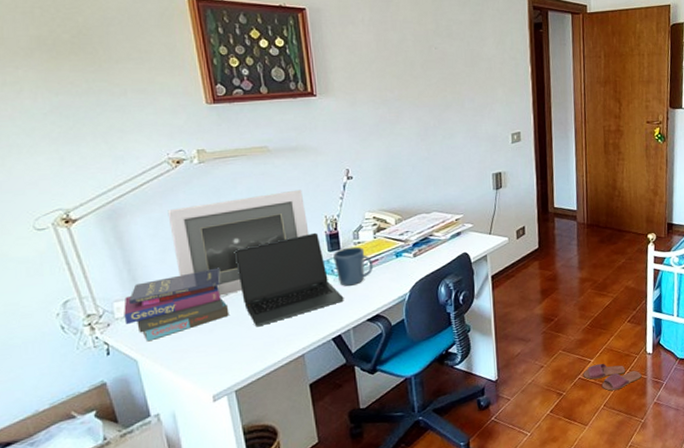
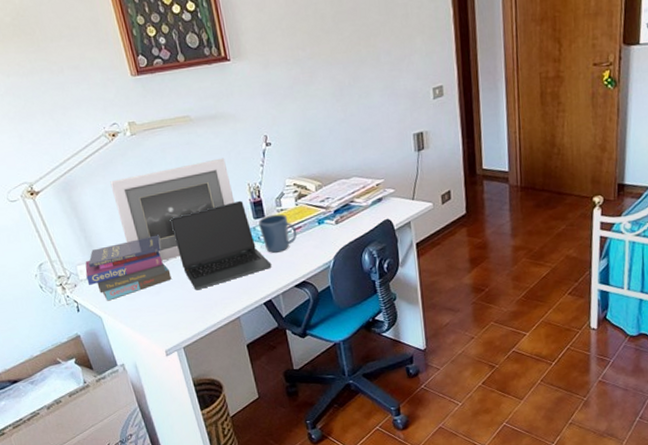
slippers: present [583,363,642,391] -> none [517,337,584,366]

